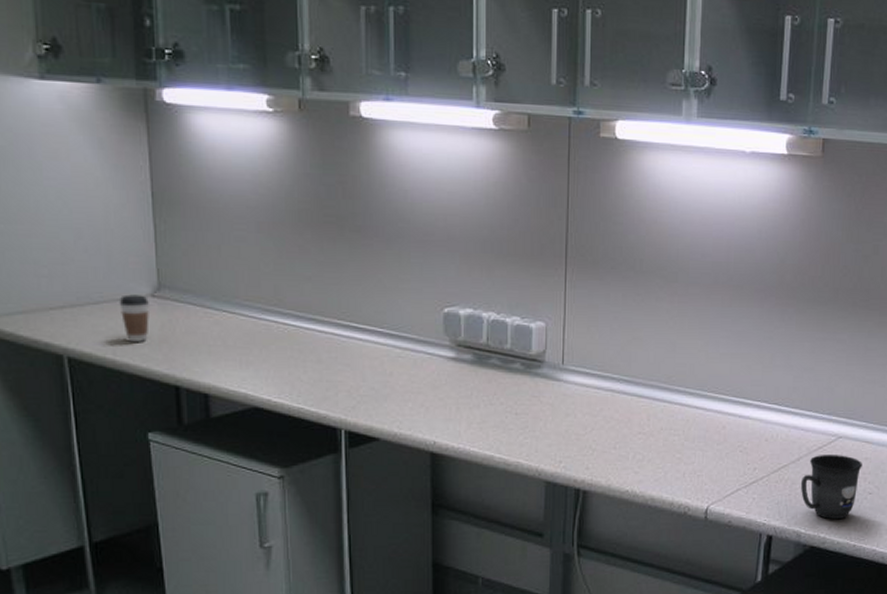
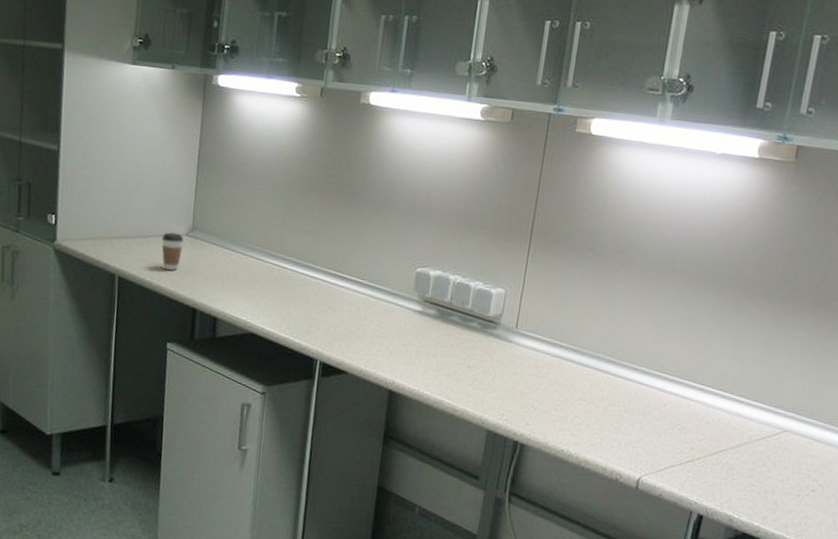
mug: present [800,455,862,520] -> none [738,445,808,512]

